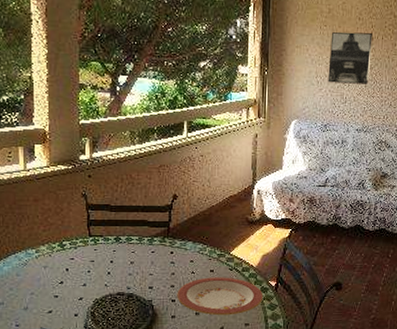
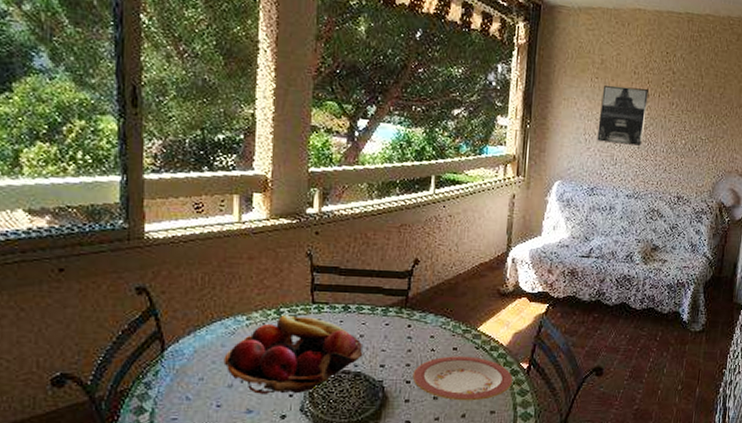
fruit basket: none [19,247,134,315] -> present [223,314,363,394]

